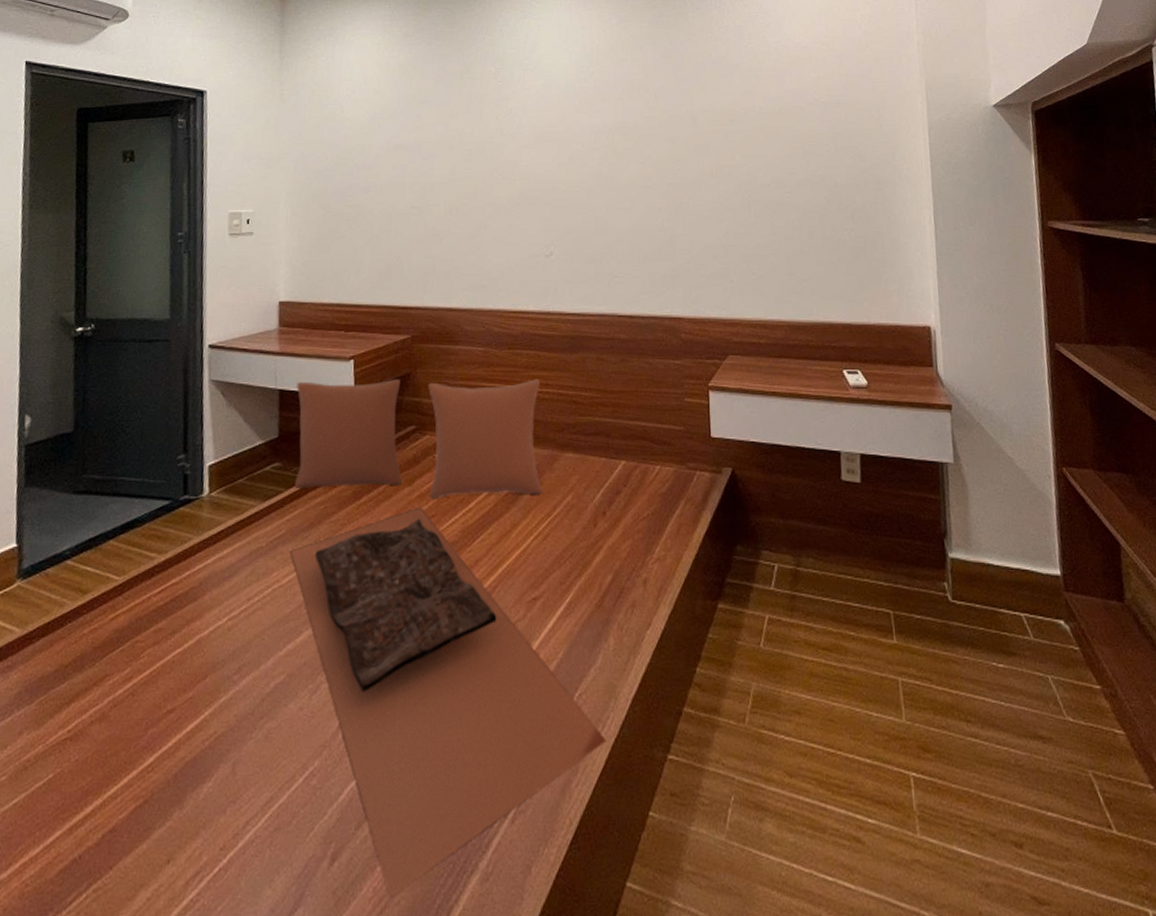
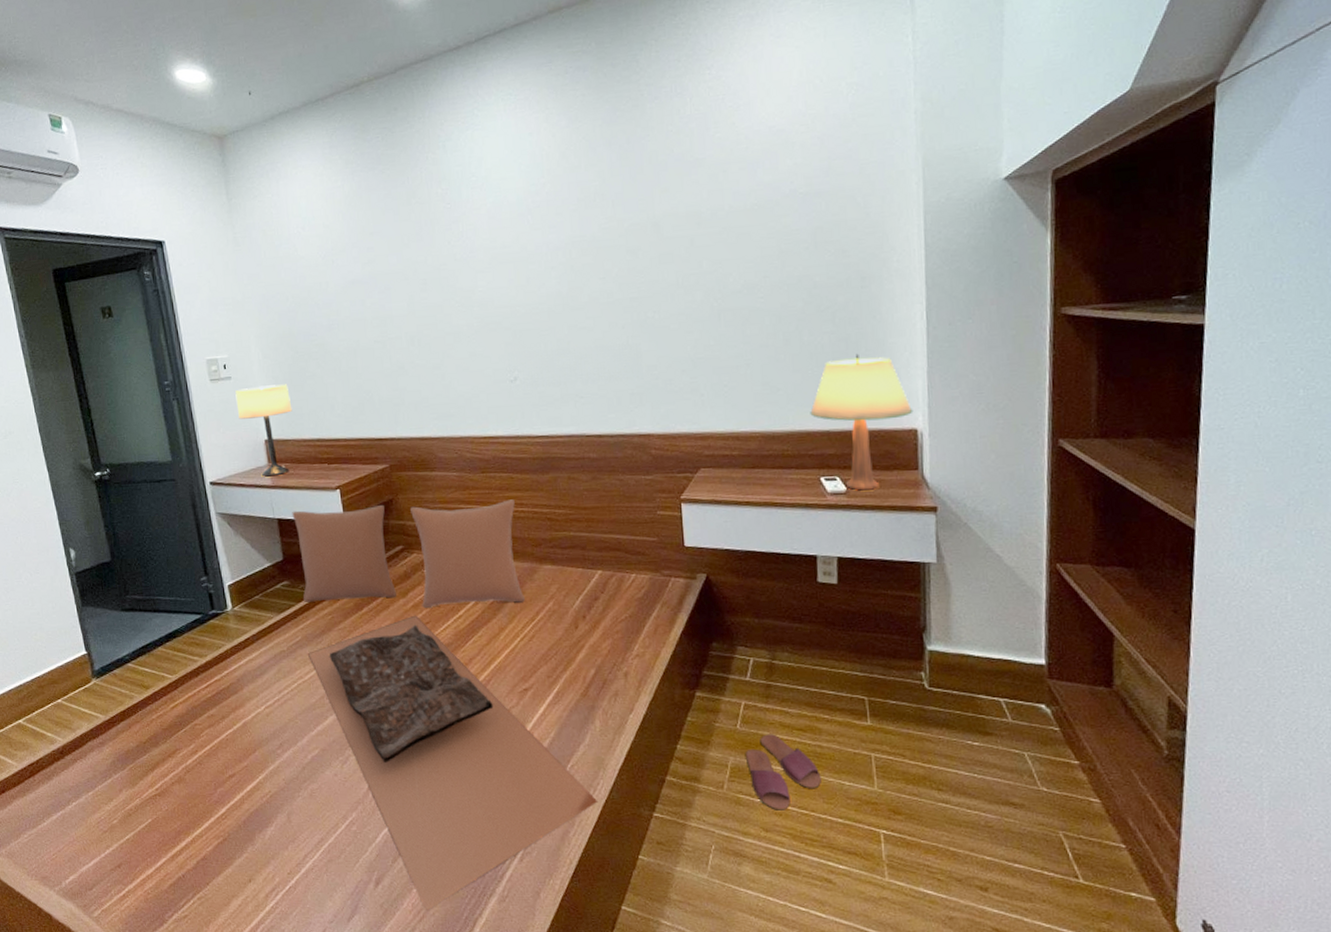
table lamp: none [254,244,315,342] -> present [235,384,293,477]
slippers: none [770,654,848,749] -> present [746,734,821,810]
table lamp: none [833,250,926,385] -> present [810,353,913,491]

